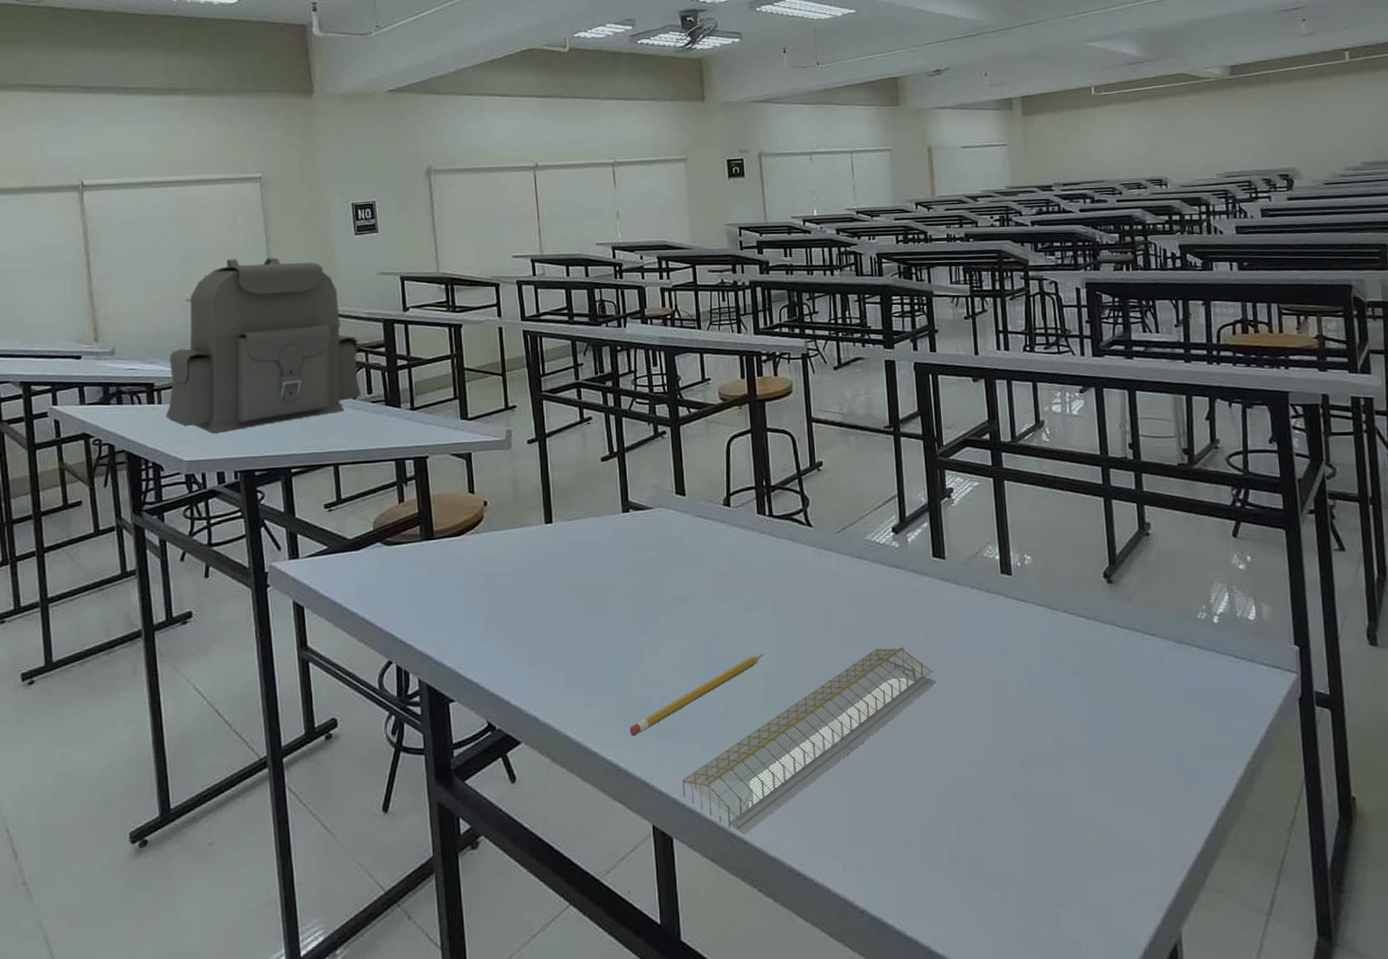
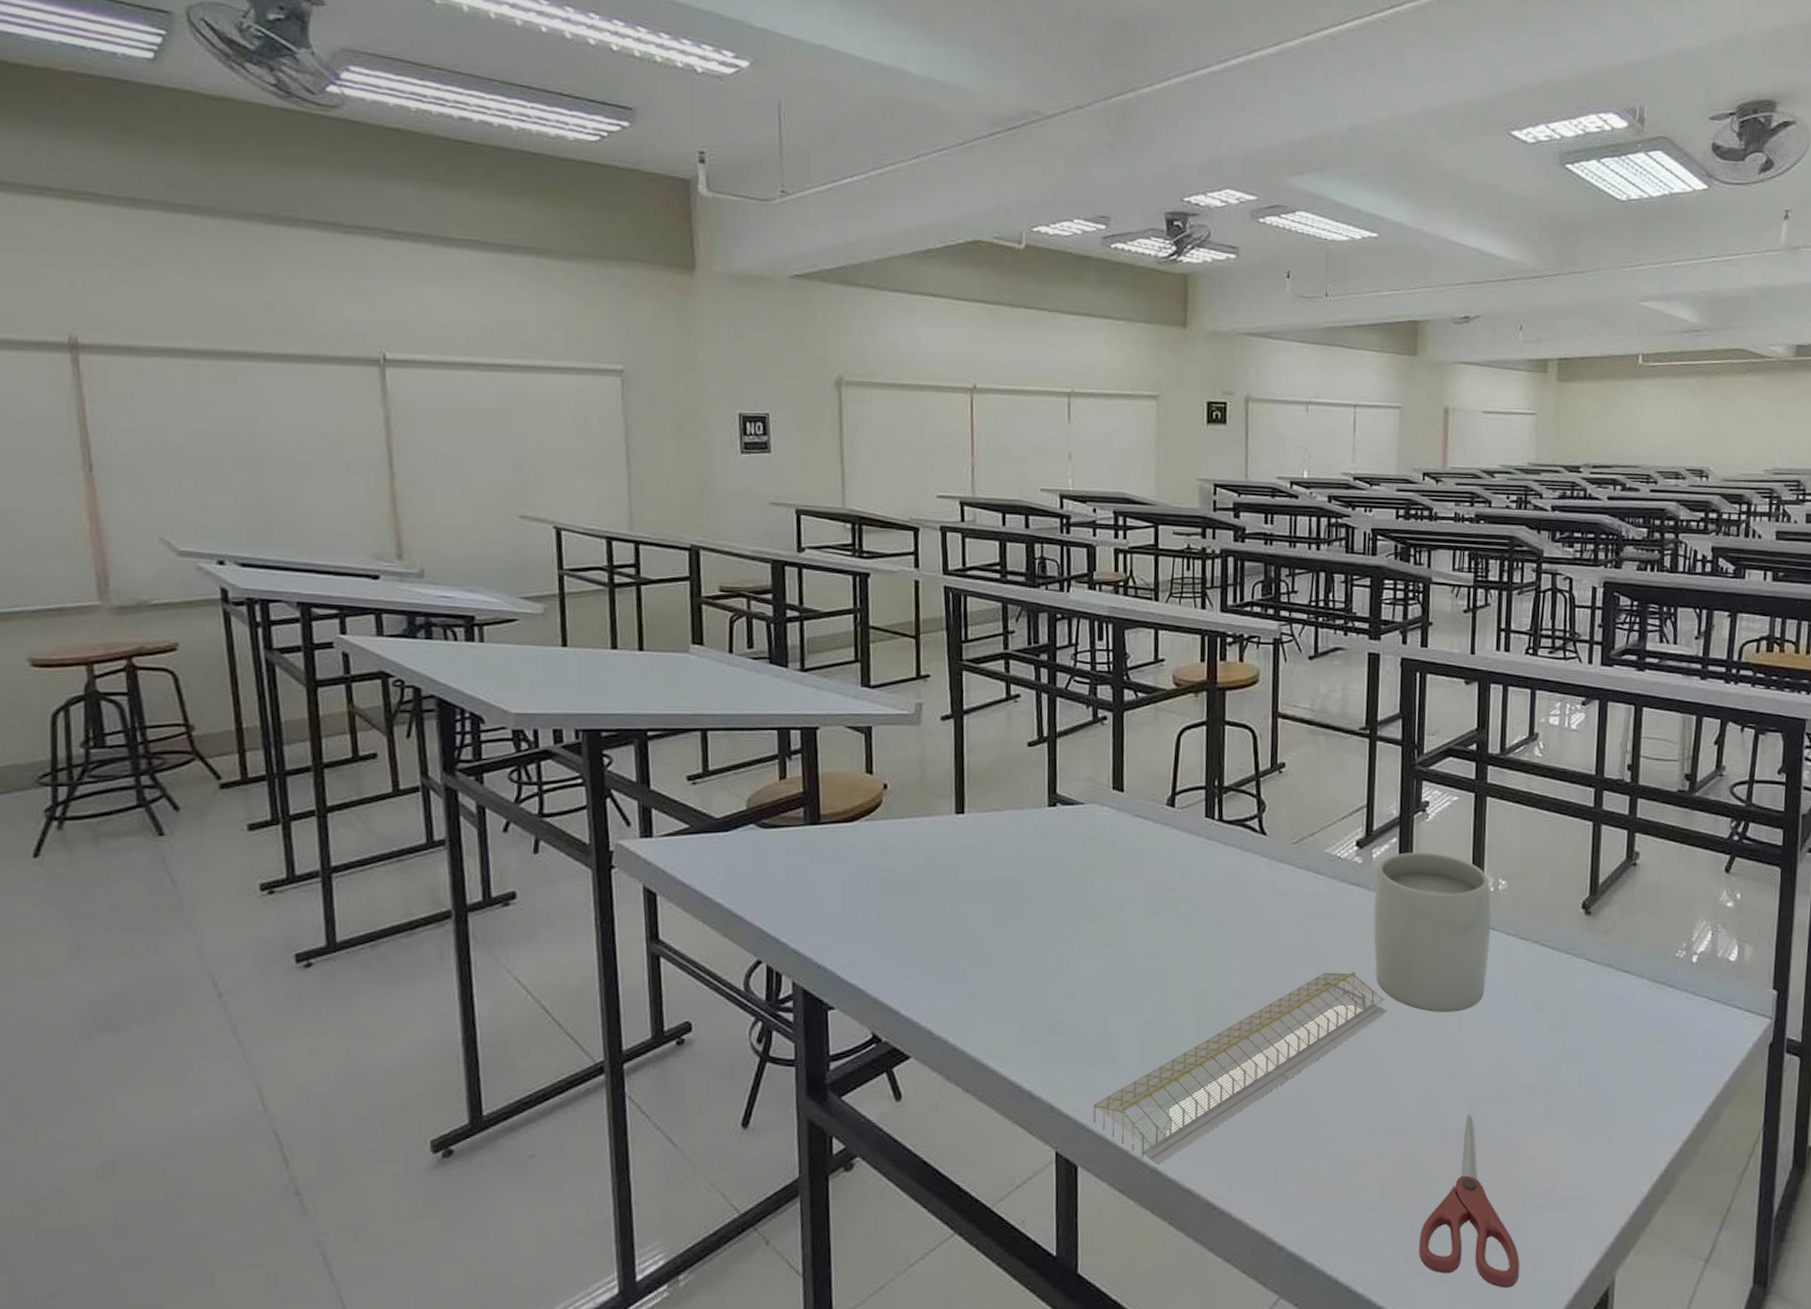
backpack: present [166,257,361,433] -> none [489,470,739,682]
pencil: present [629,654,764,736] -> none [1037,972,1198,1055]
mug: none [913,534,1024,681] -> present [1373,852,1491,1012]
scissors: none [989,776,1088,946] -> present [1418,1113,1519,1288]

